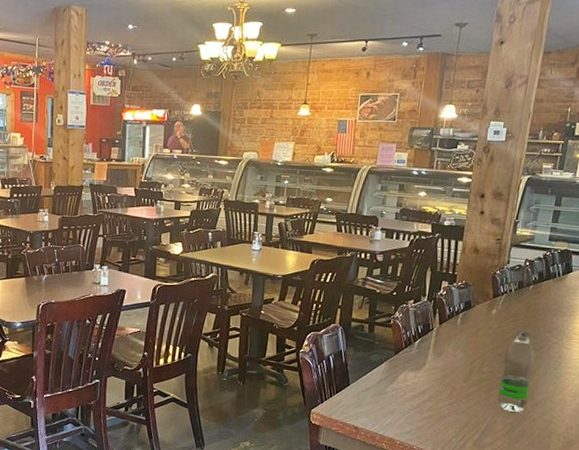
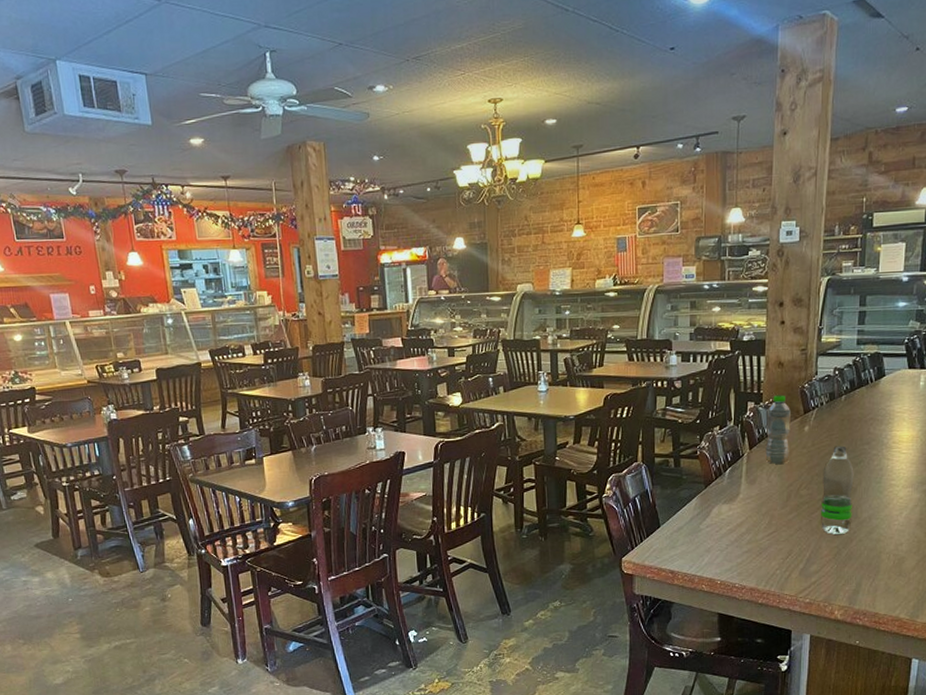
water bottle: none [453,278,482,341] -> present [765,395,792,464]

